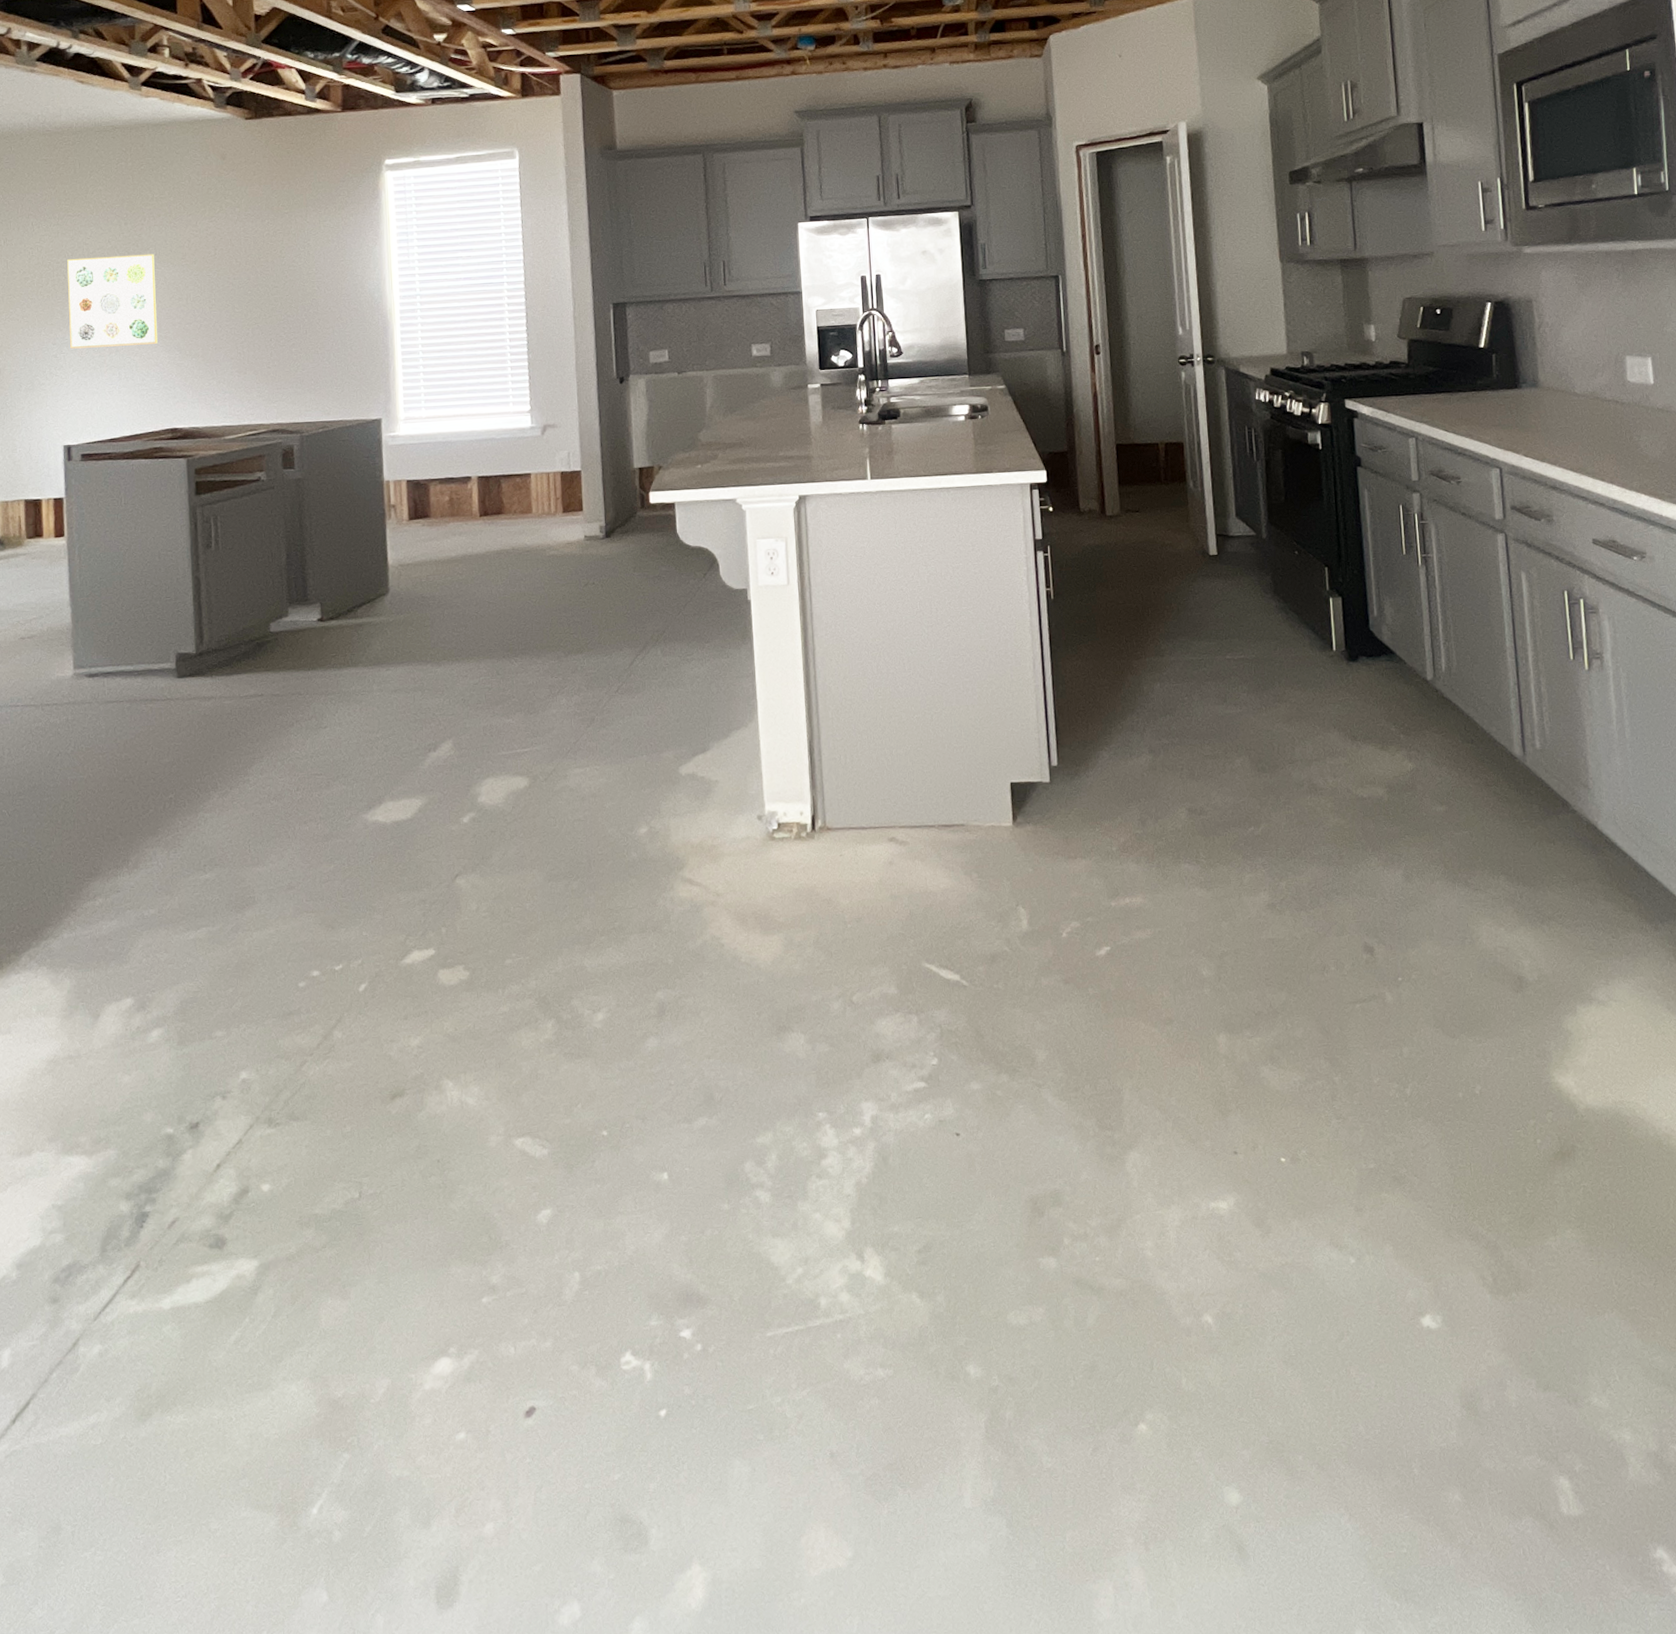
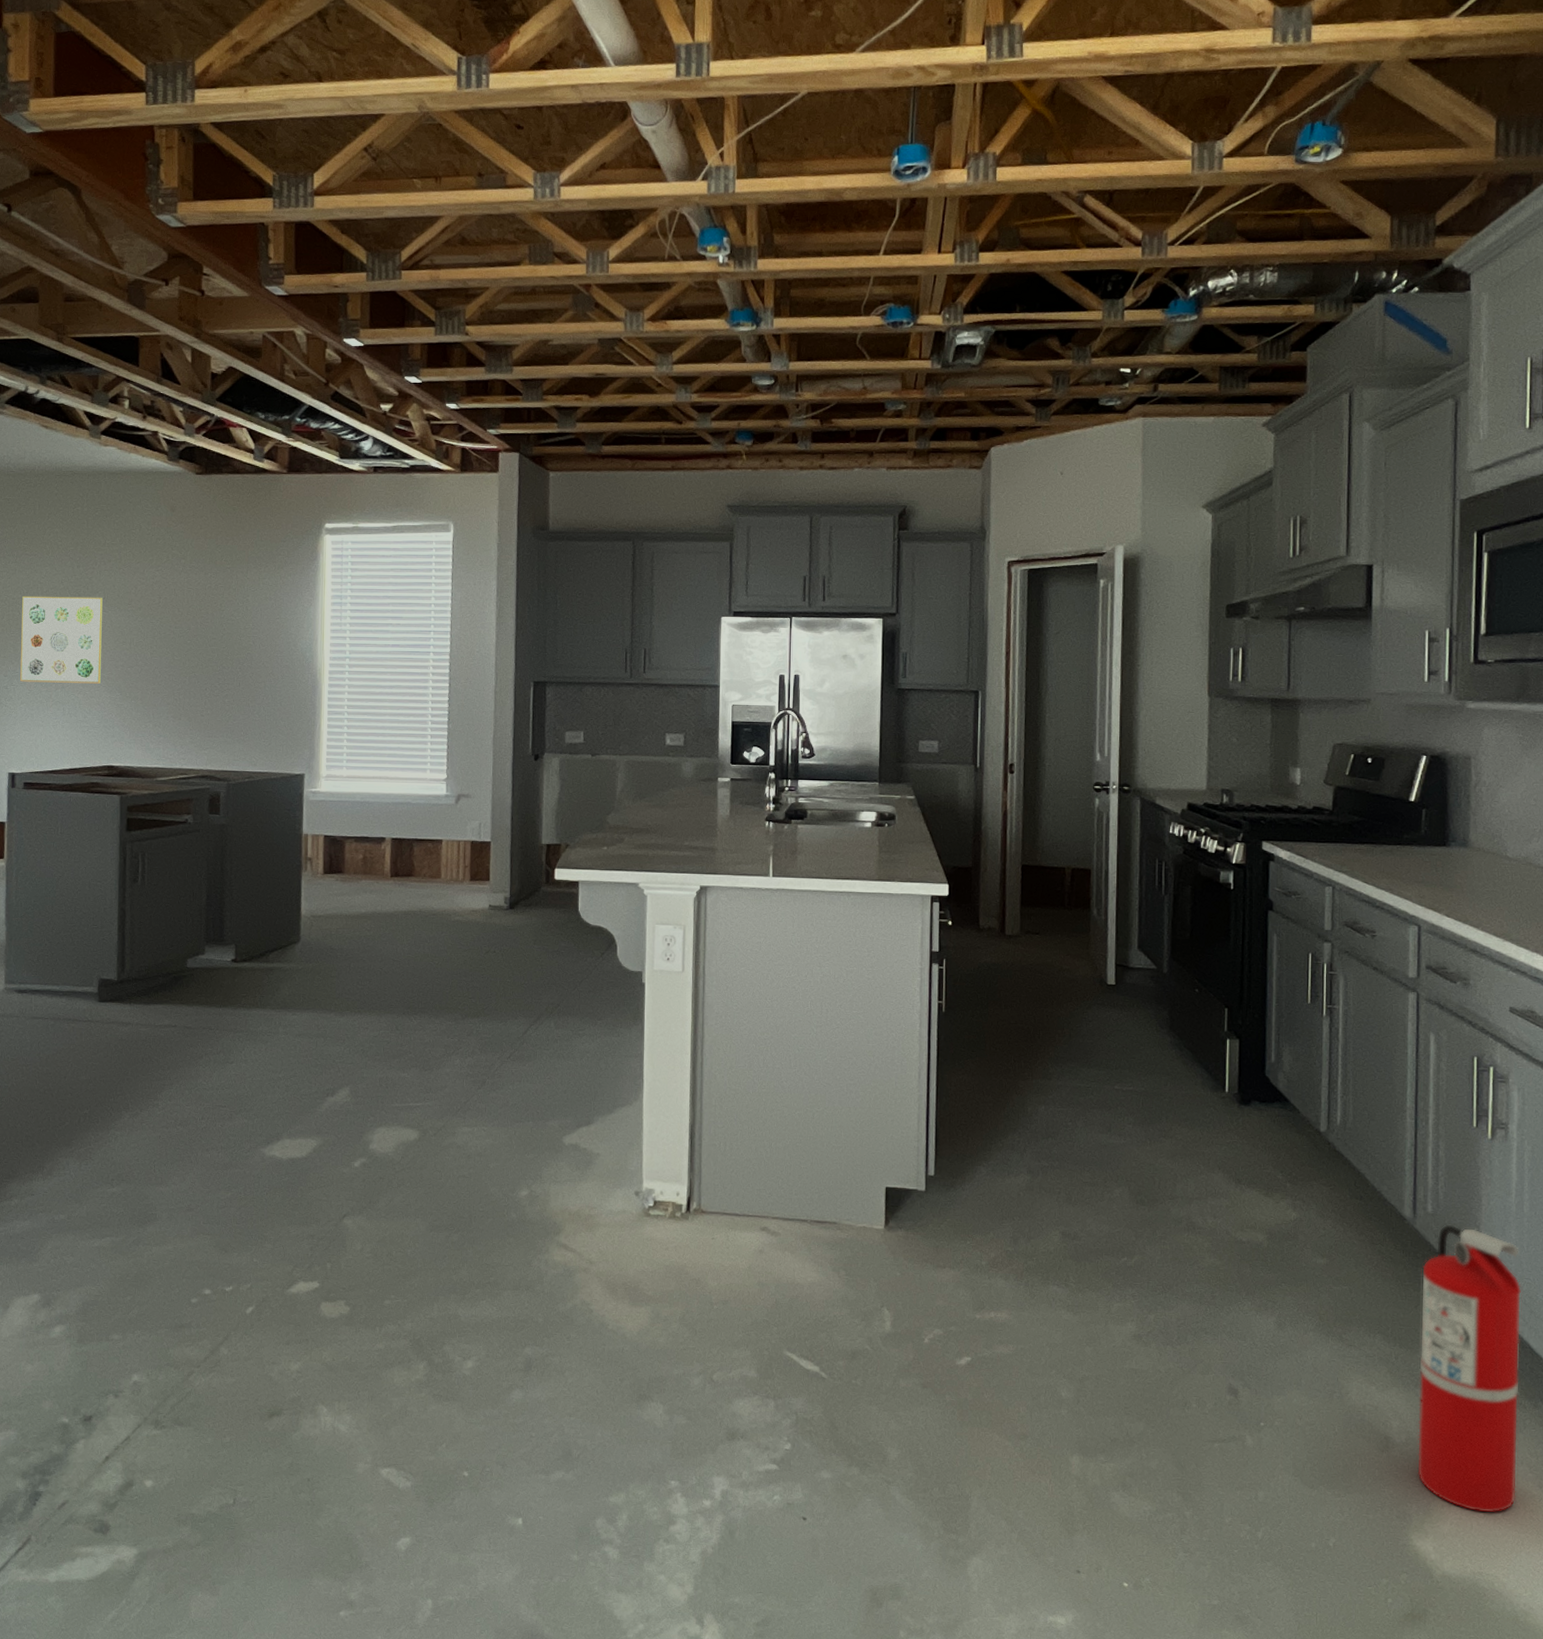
fire extinguisher: none [1537,758,1647,1041] -> present [1417,1224,1521,1513]

